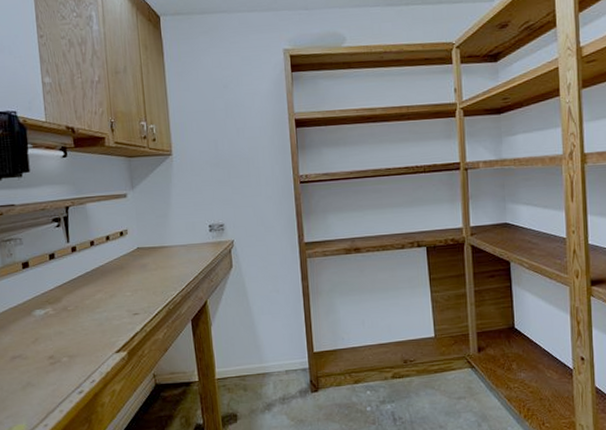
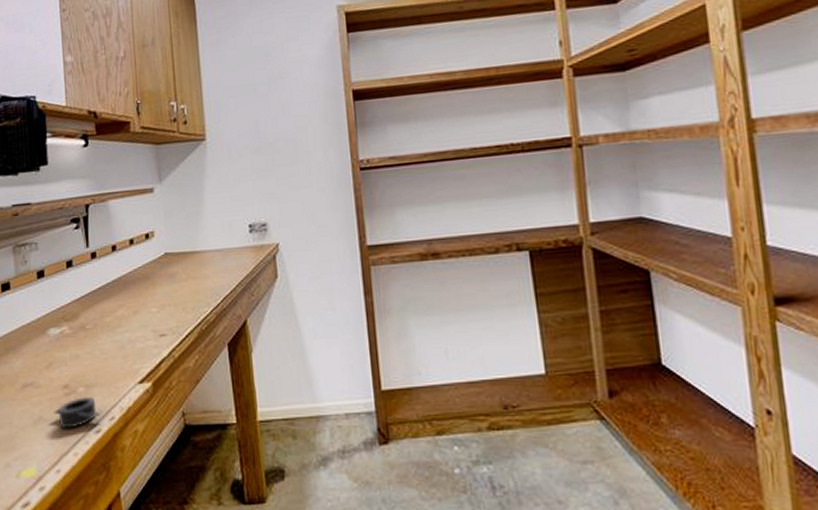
duct tape: none [40,364,84,391] -> present [53,396,102,429]

